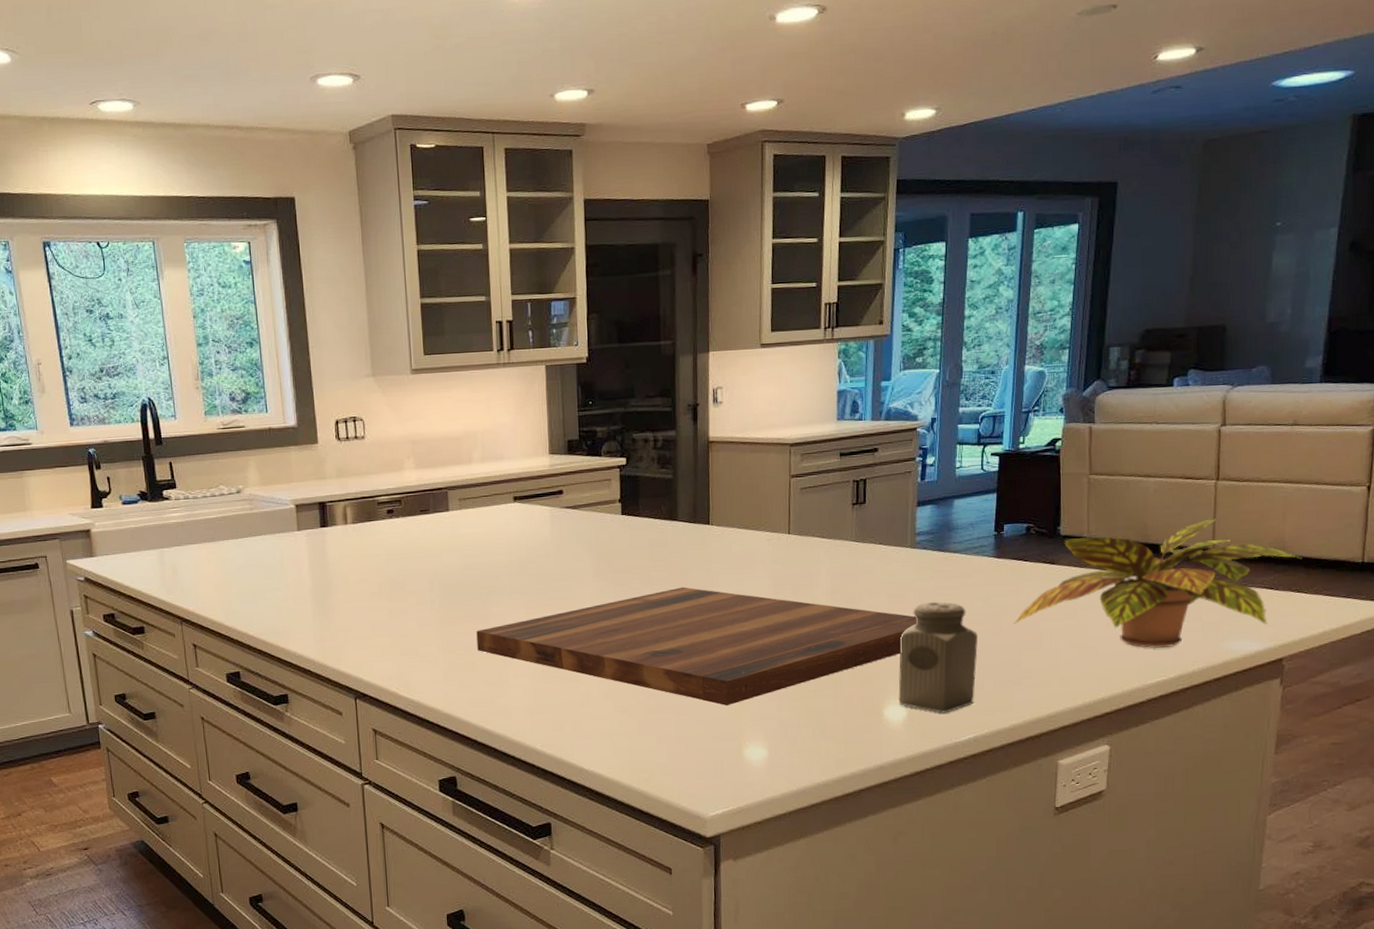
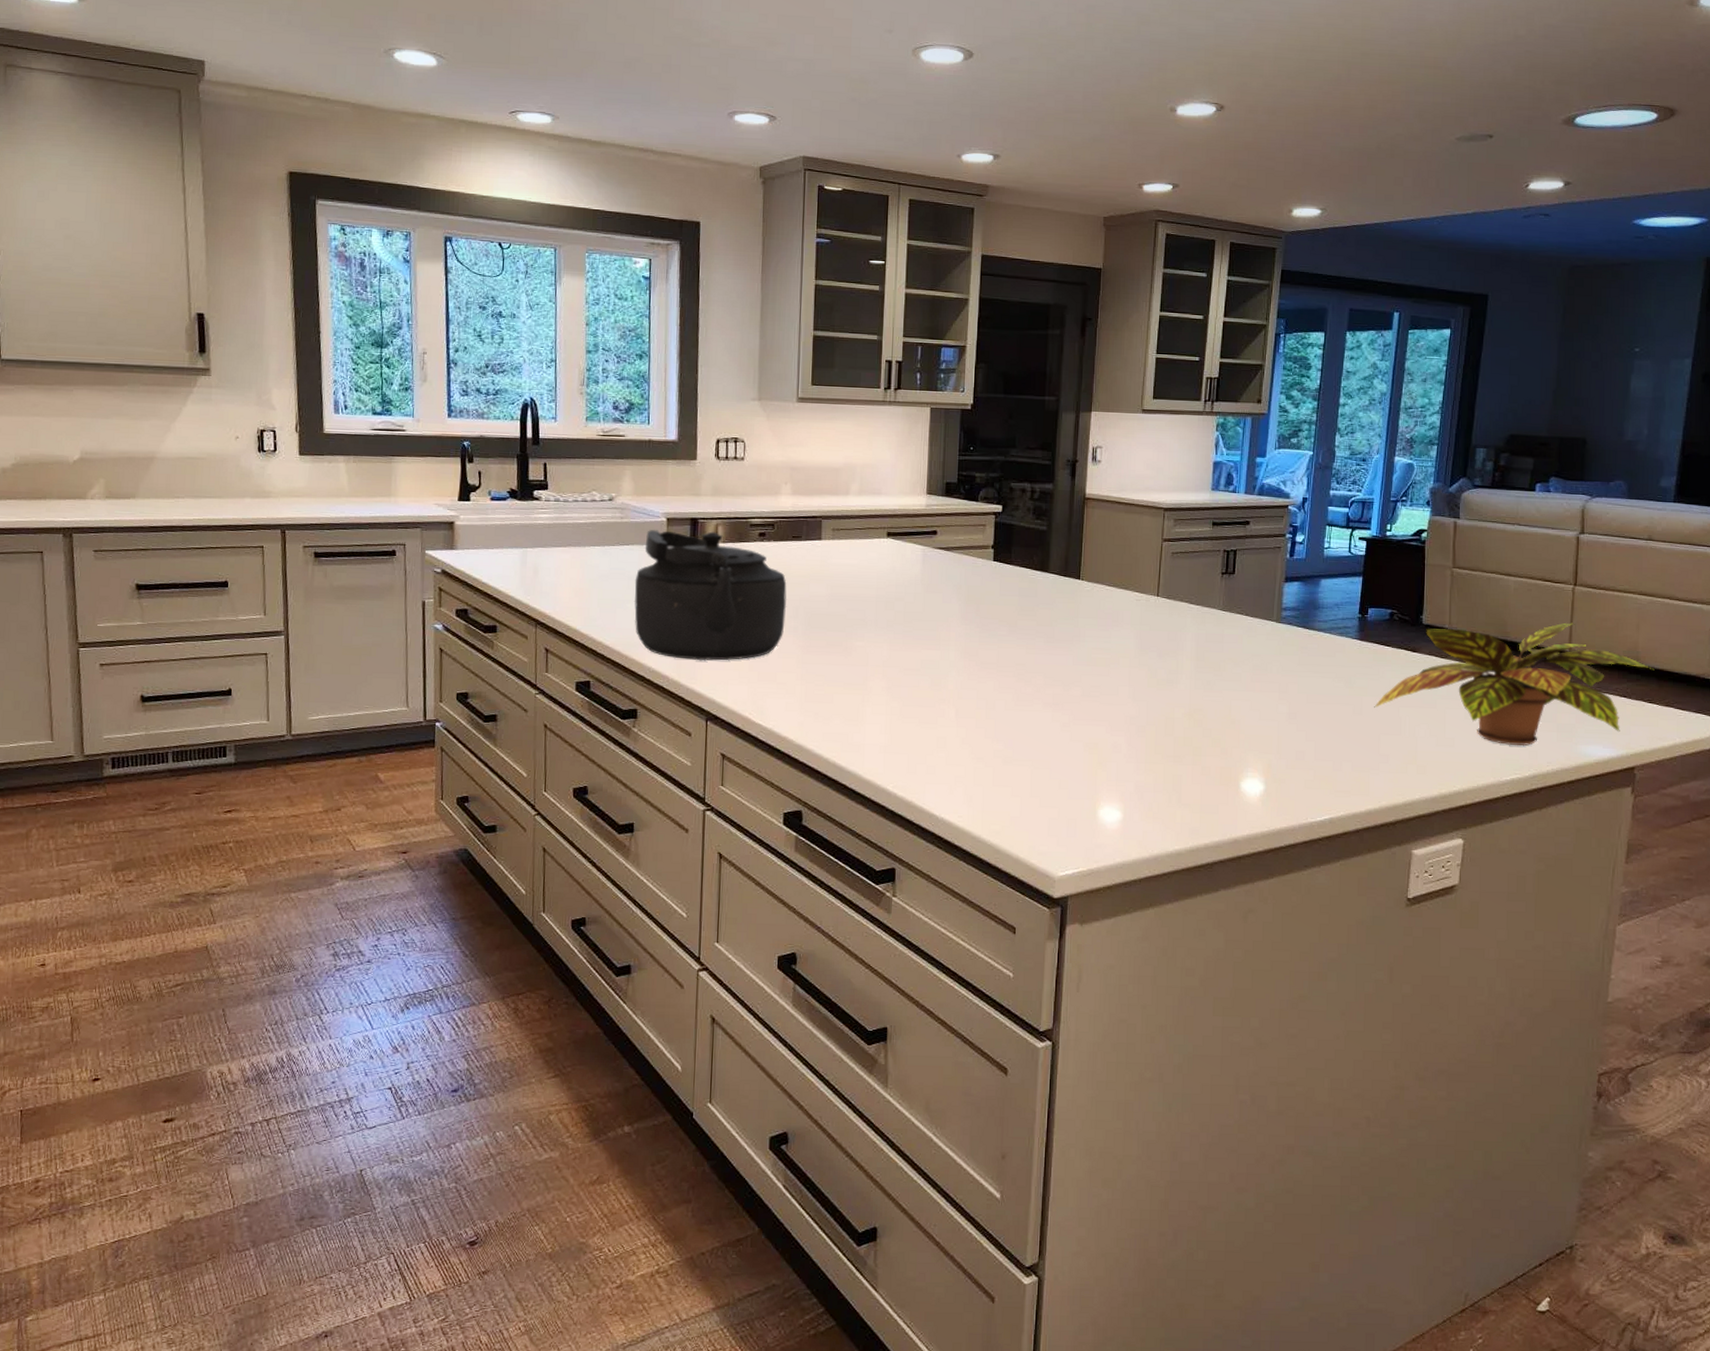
kettle: none [271,513,422,642] -> present [634,530,787,661]
cutting board: present [476,587,917,705] -> none [836,638,1279,763]
salt shaker: present [898,601,978,713] -> none [1256,677,1338,791]

